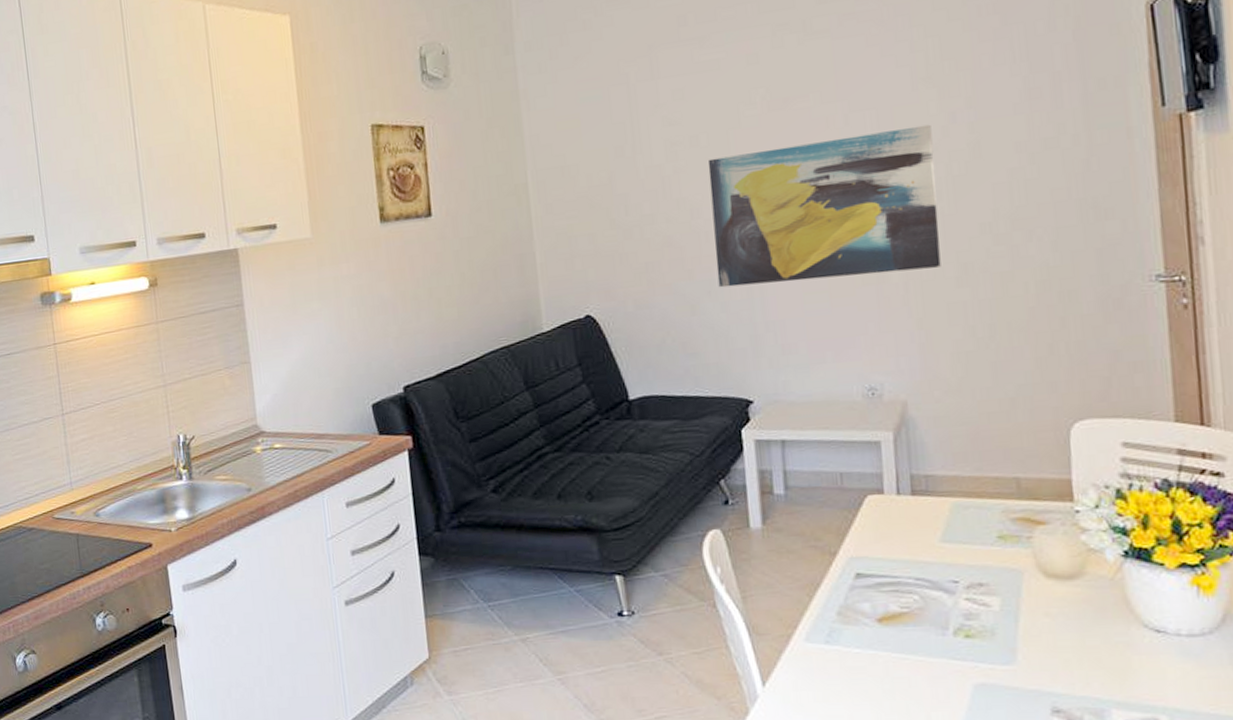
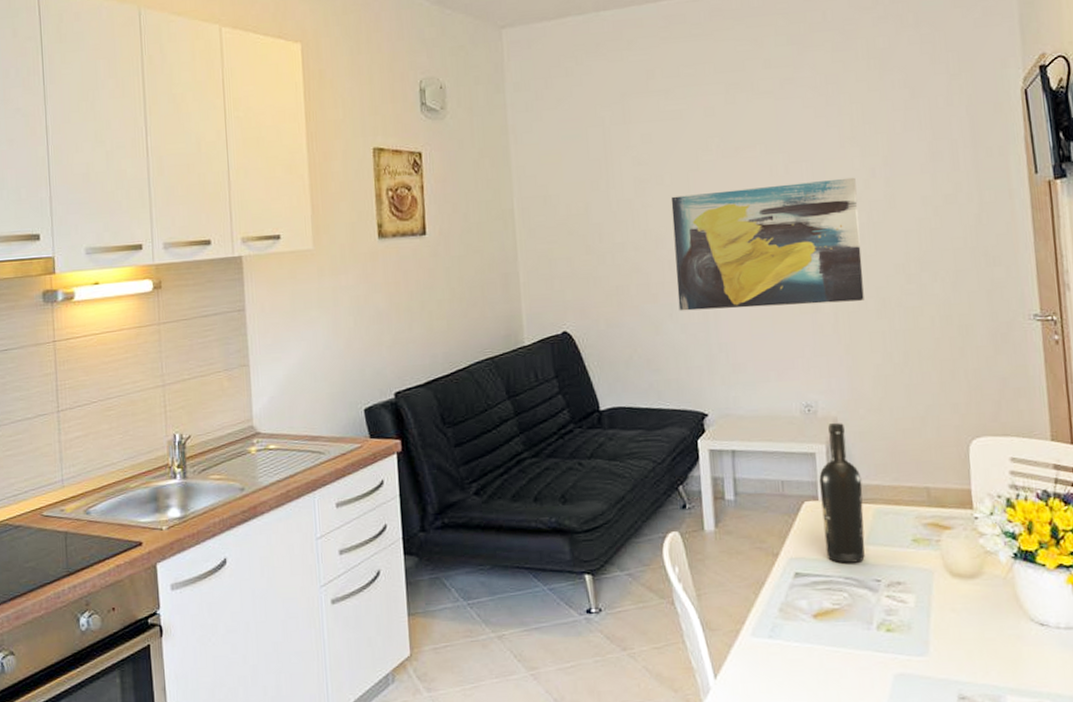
wine bottle: none [885,407,940,563] -> present [819,423,865,563]

